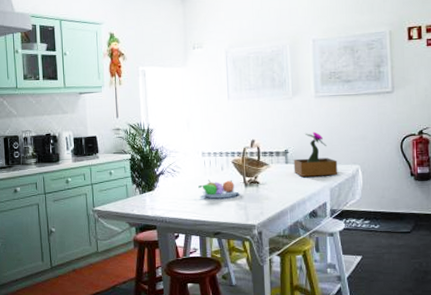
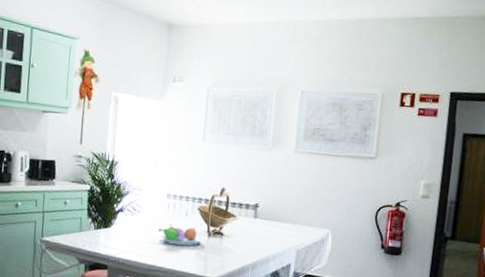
potted flower: present [293,131,338,177] -> none [261,188,309,237]

